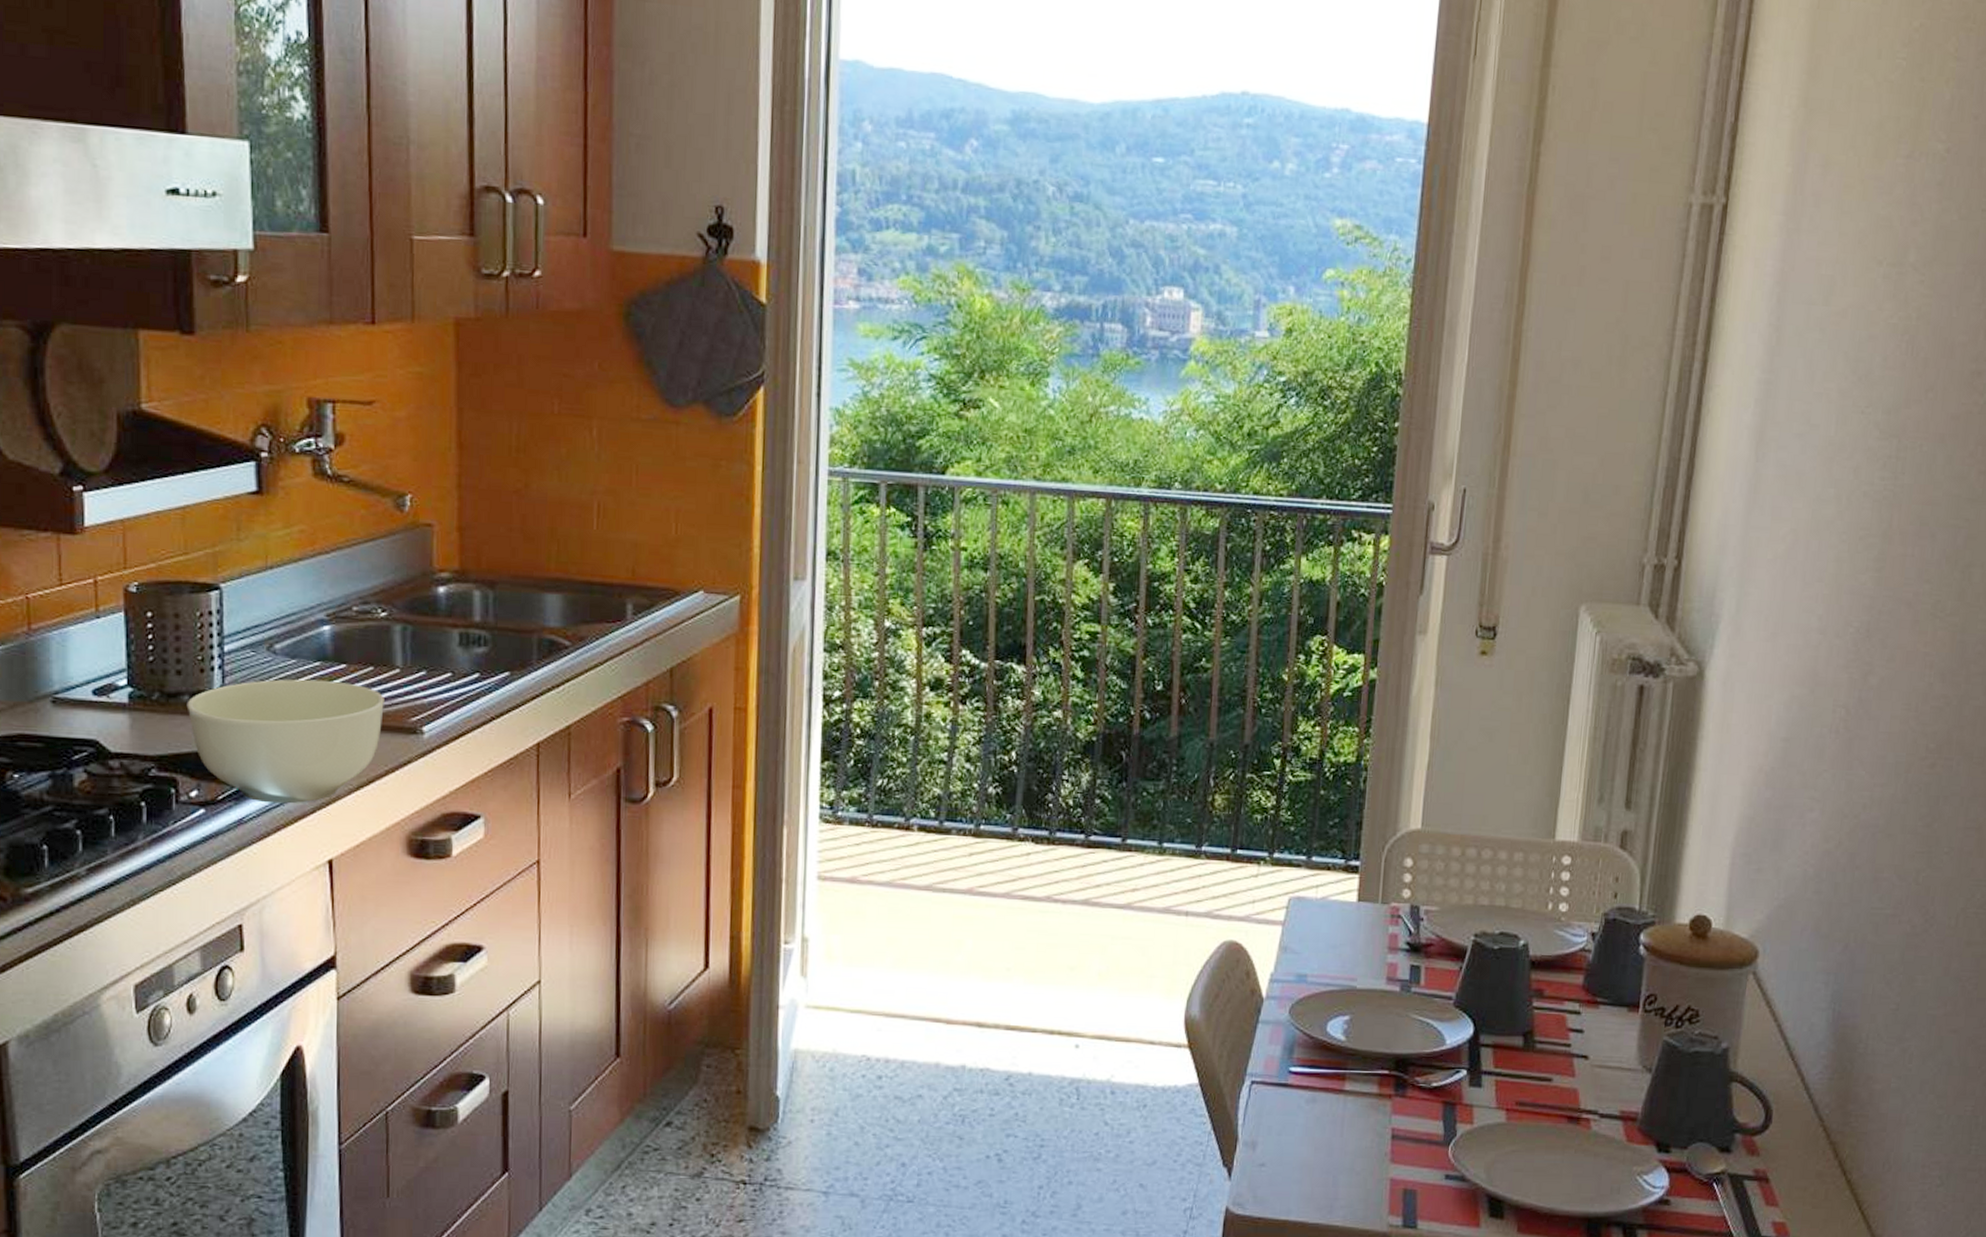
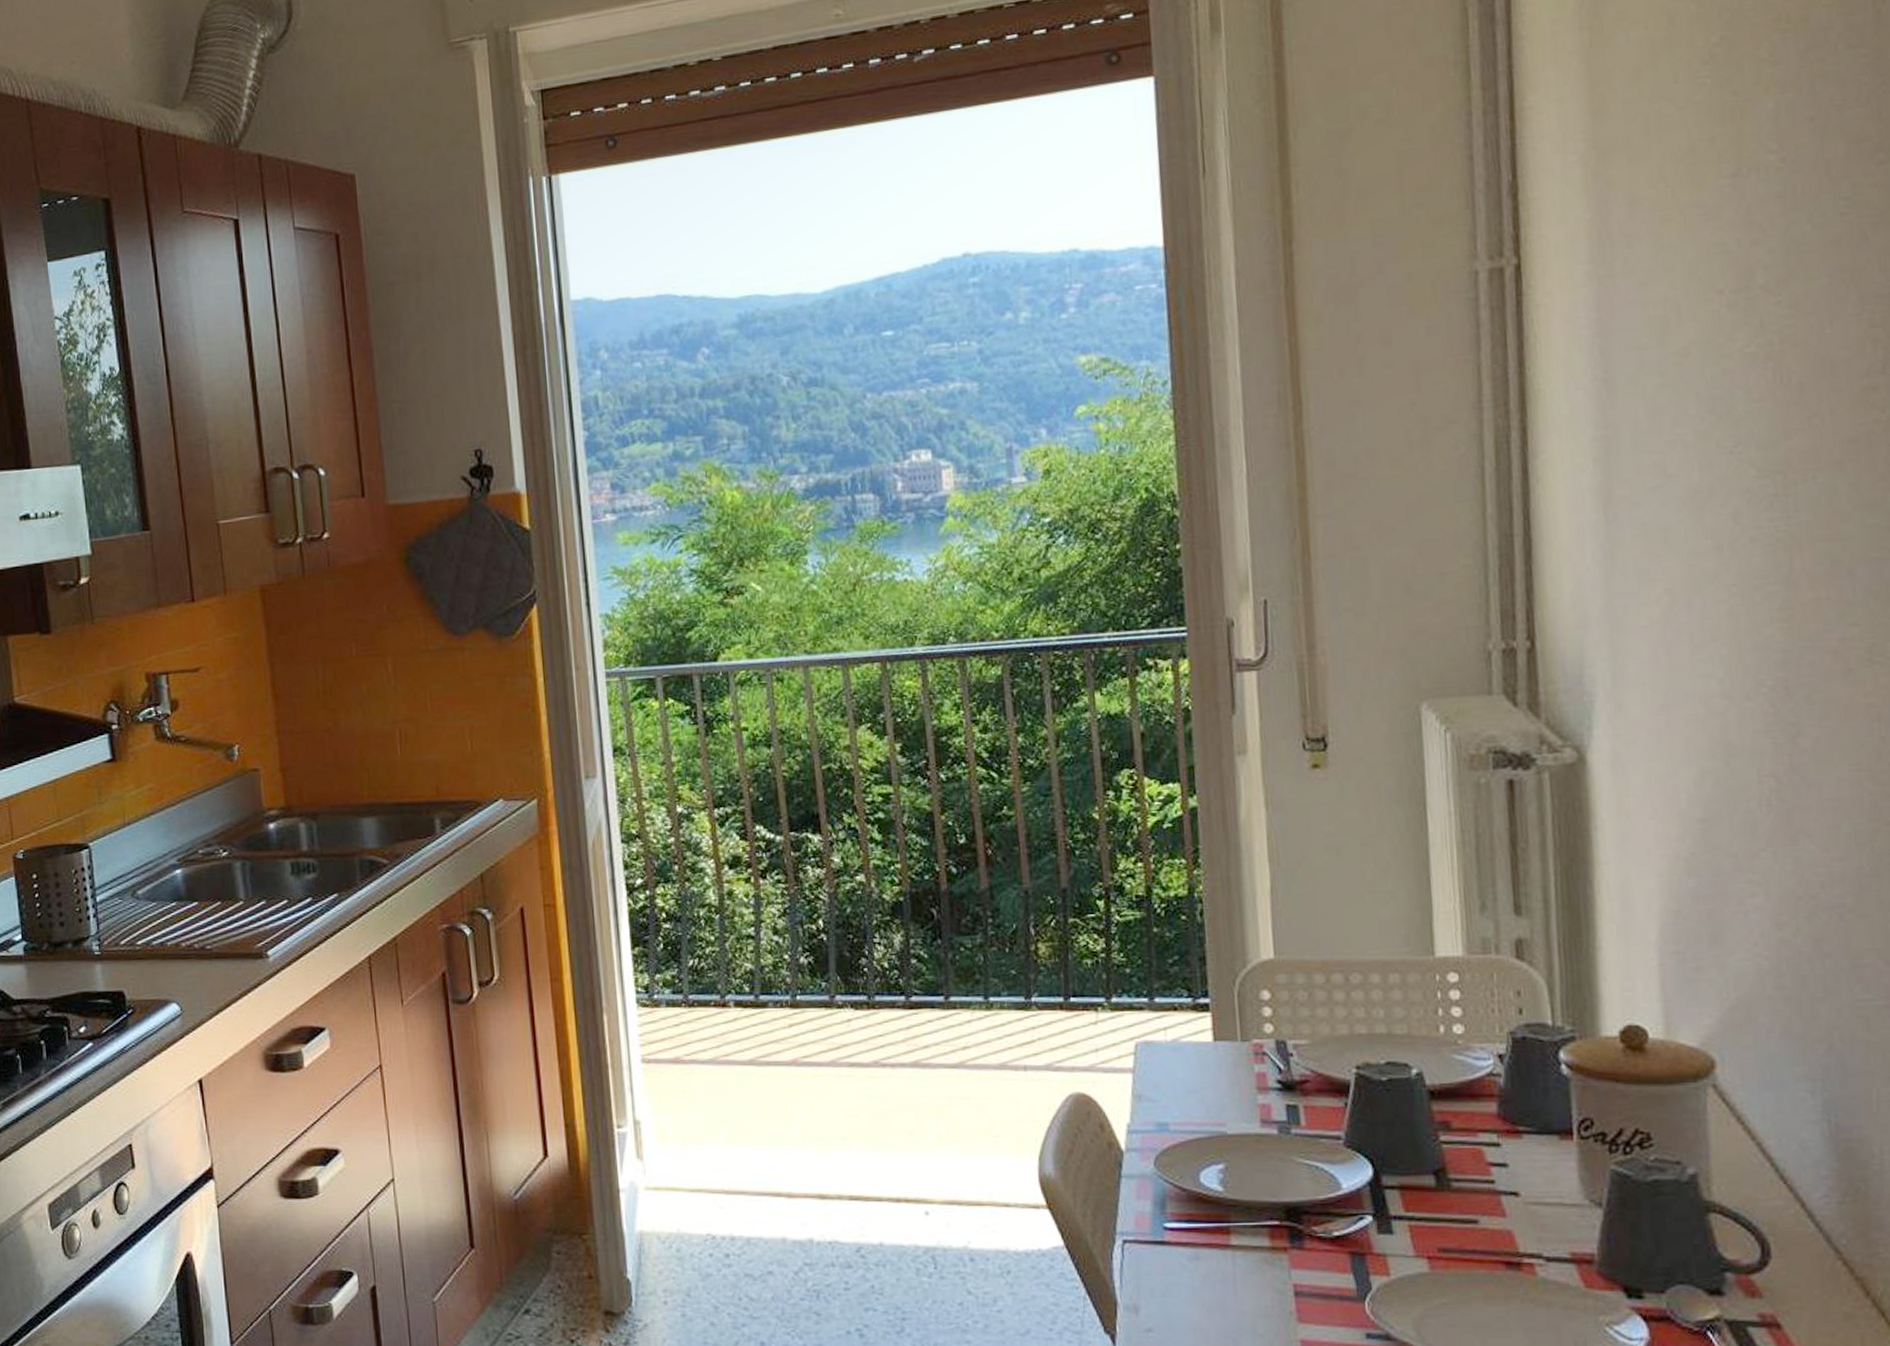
bowl: present [186,679,384,804] -> none [70,918,233,1033]

